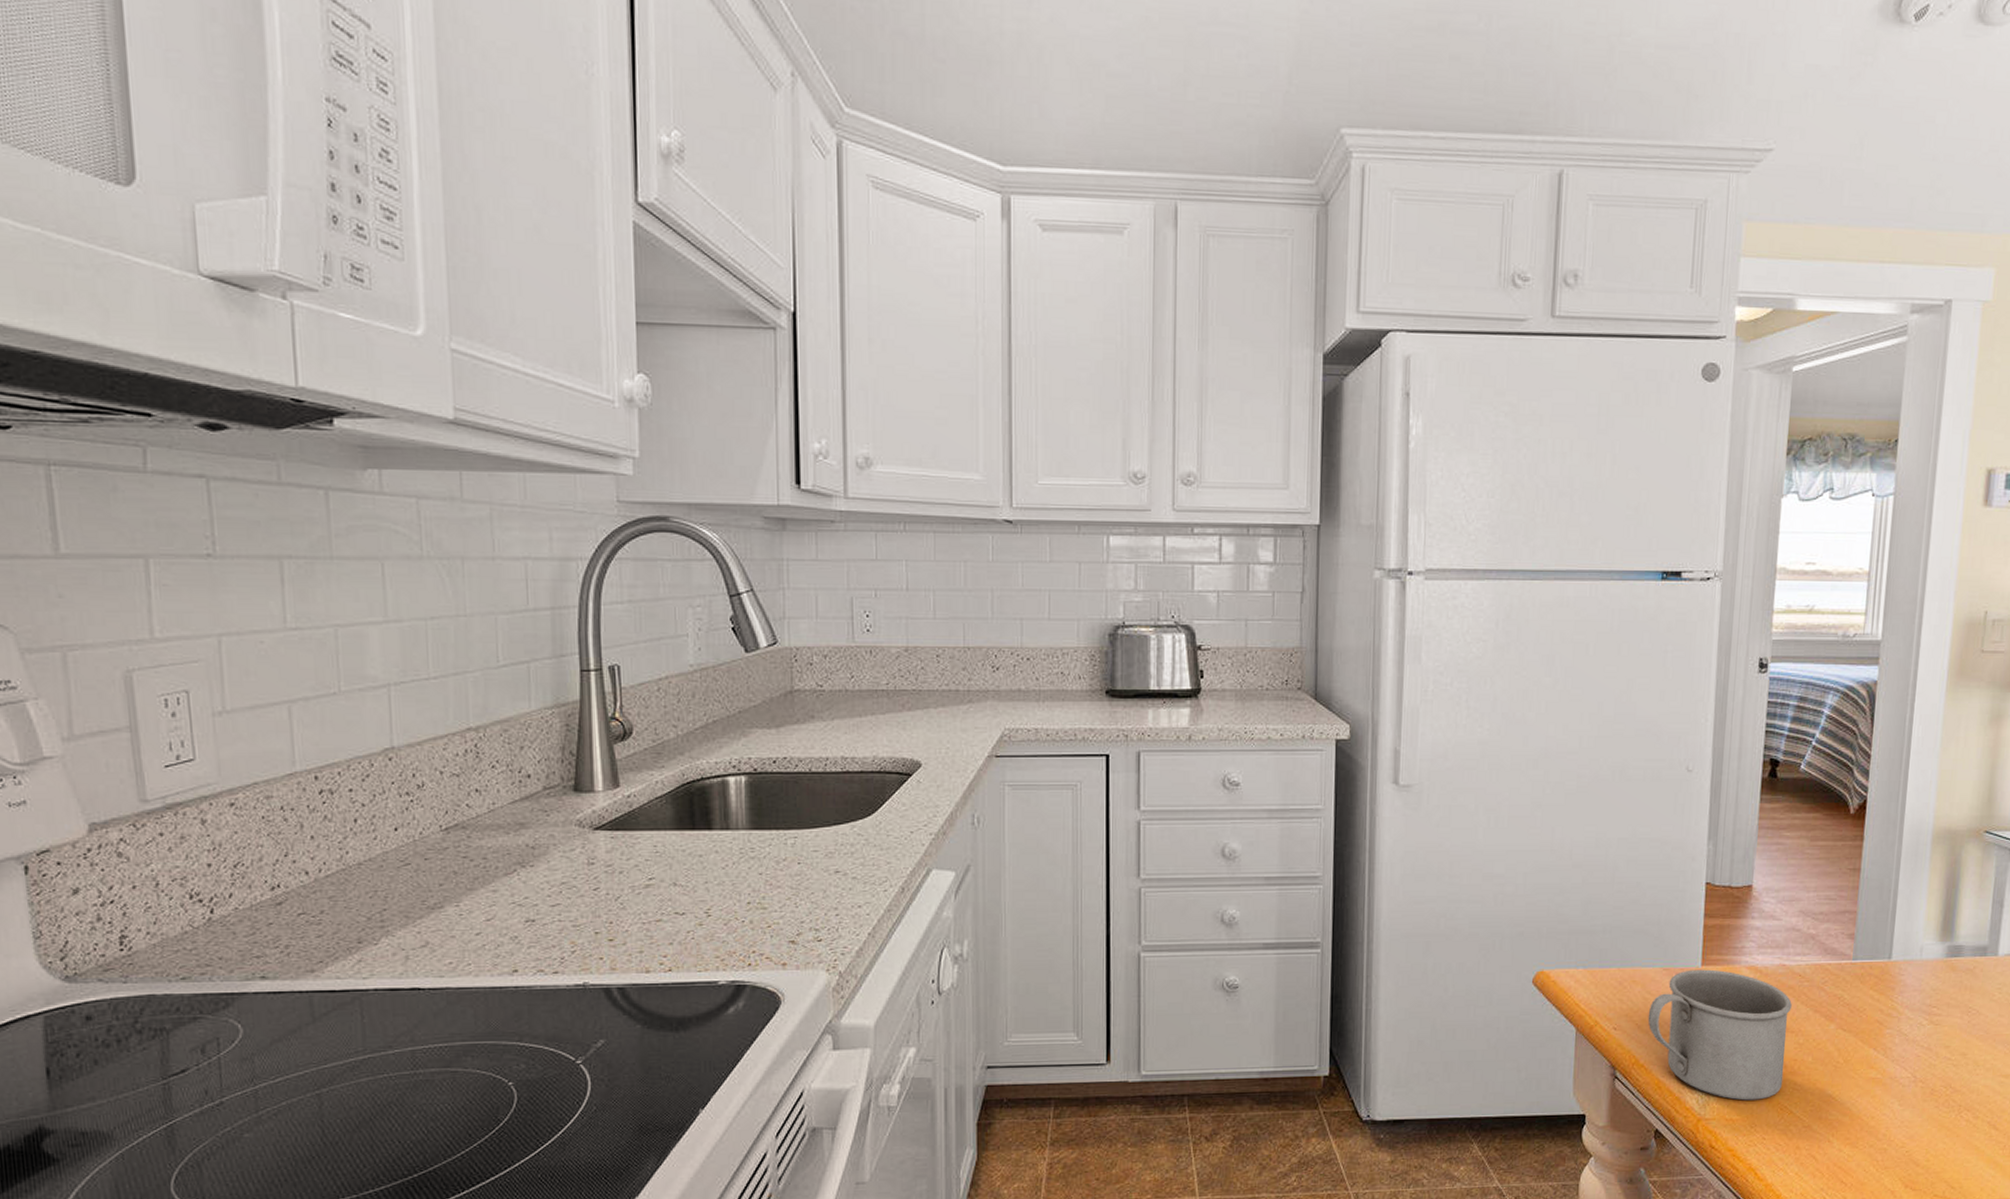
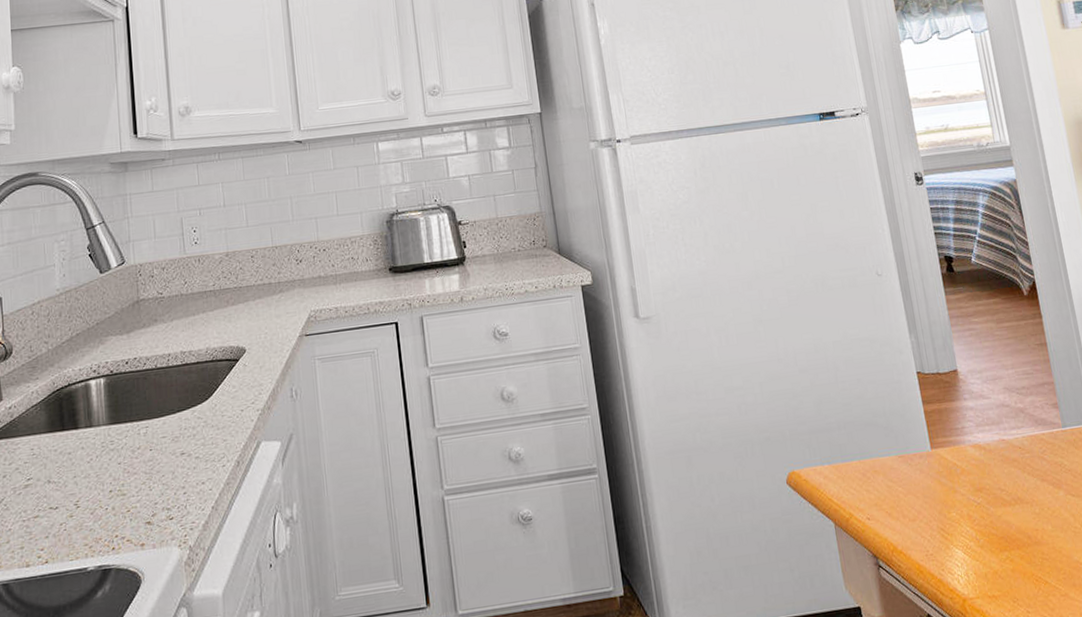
mug: present [1648,969,1792,1101] -> none [894,451,1032,576]

